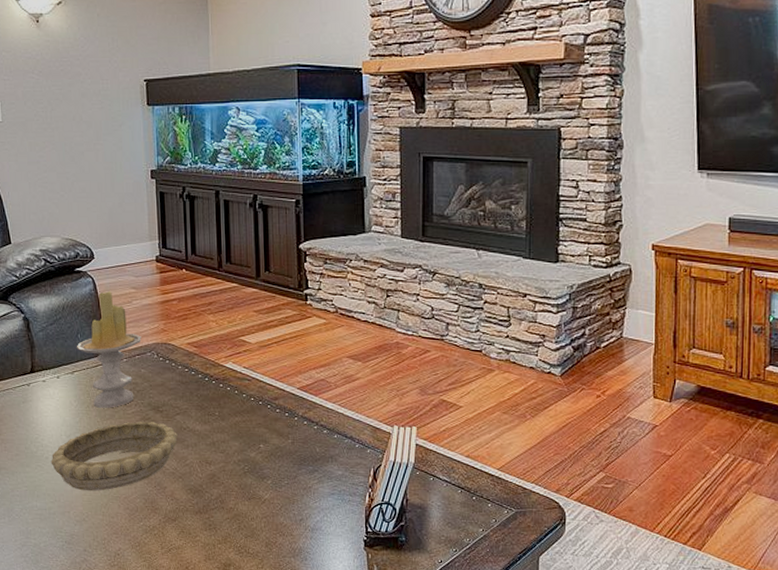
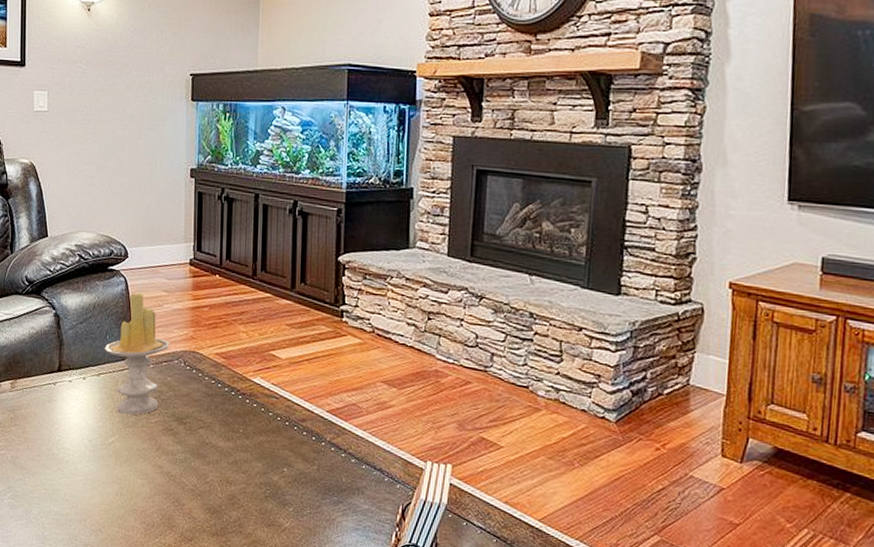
decorative bowl: present [51,421,177,492] -> none [71,431,199,502]

